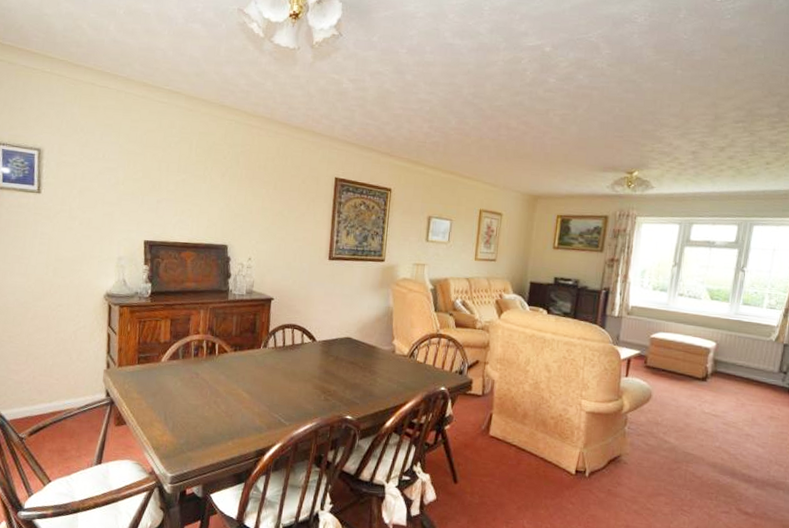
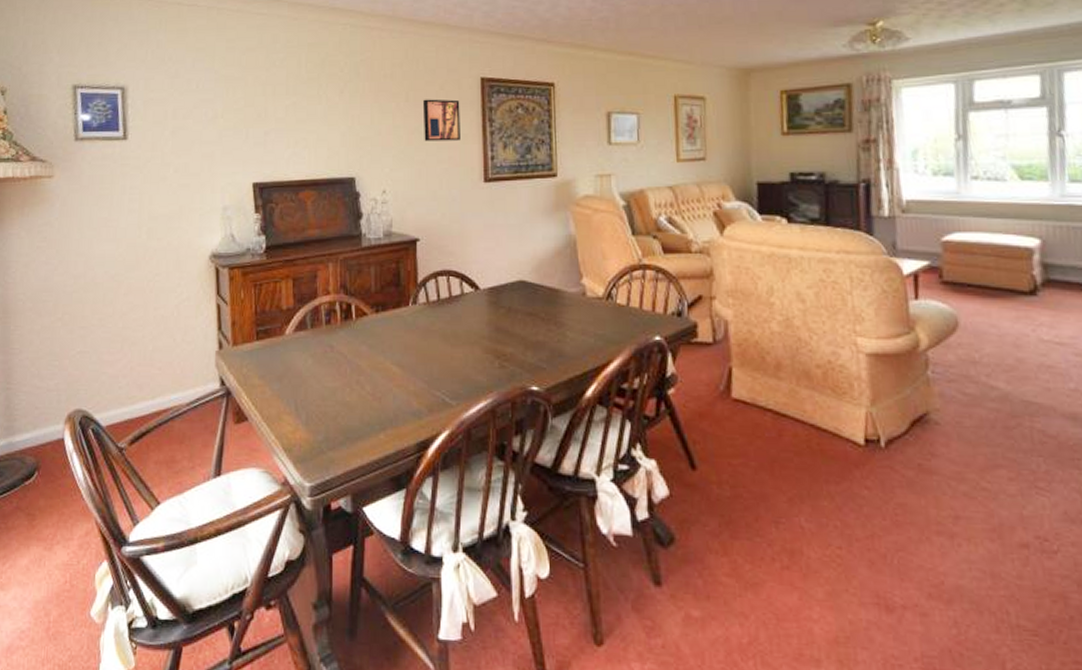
wall art: none [285,189,317,225] -> present [422,99,460,142]

